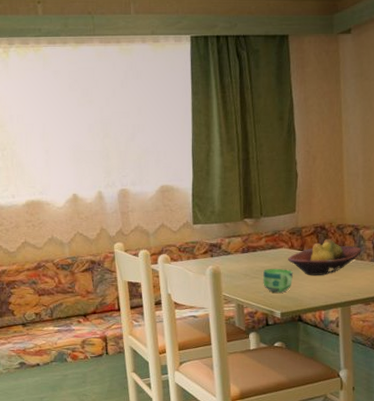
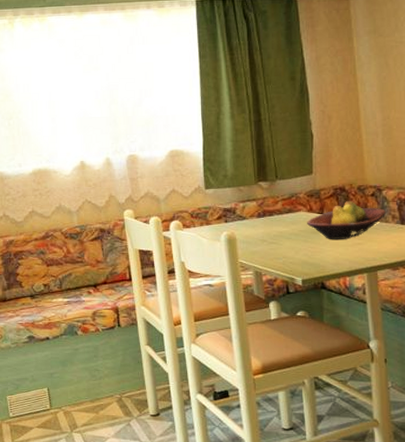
cup: present [263,269,293,293] -> none [281,234,313,258]

